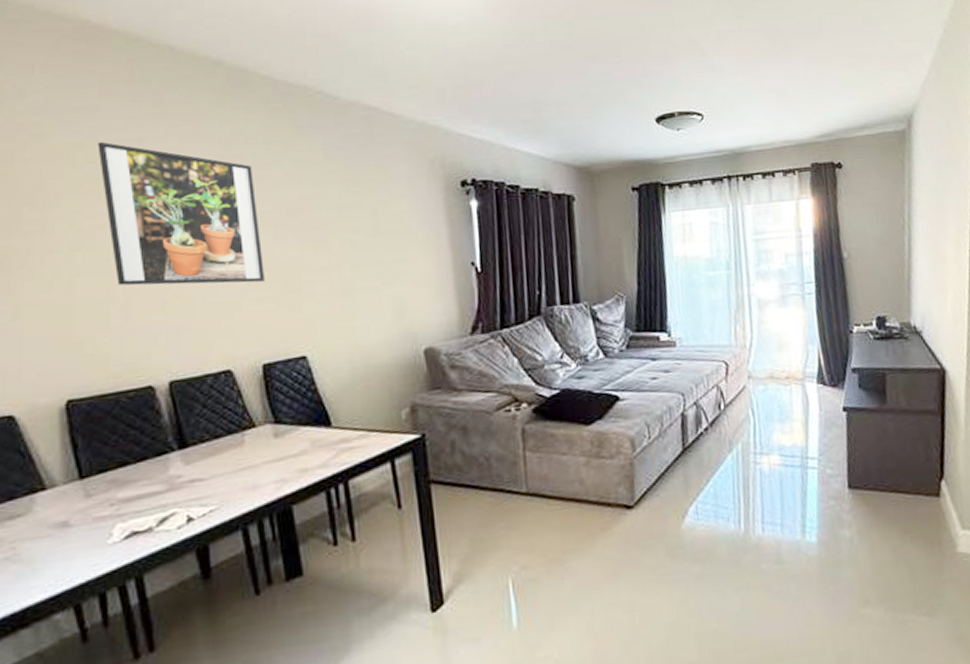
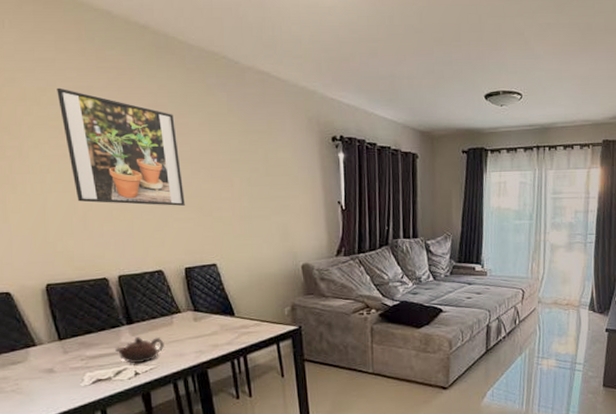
teapot: none [160,464,231,506] -> present [115,336,164,364]

